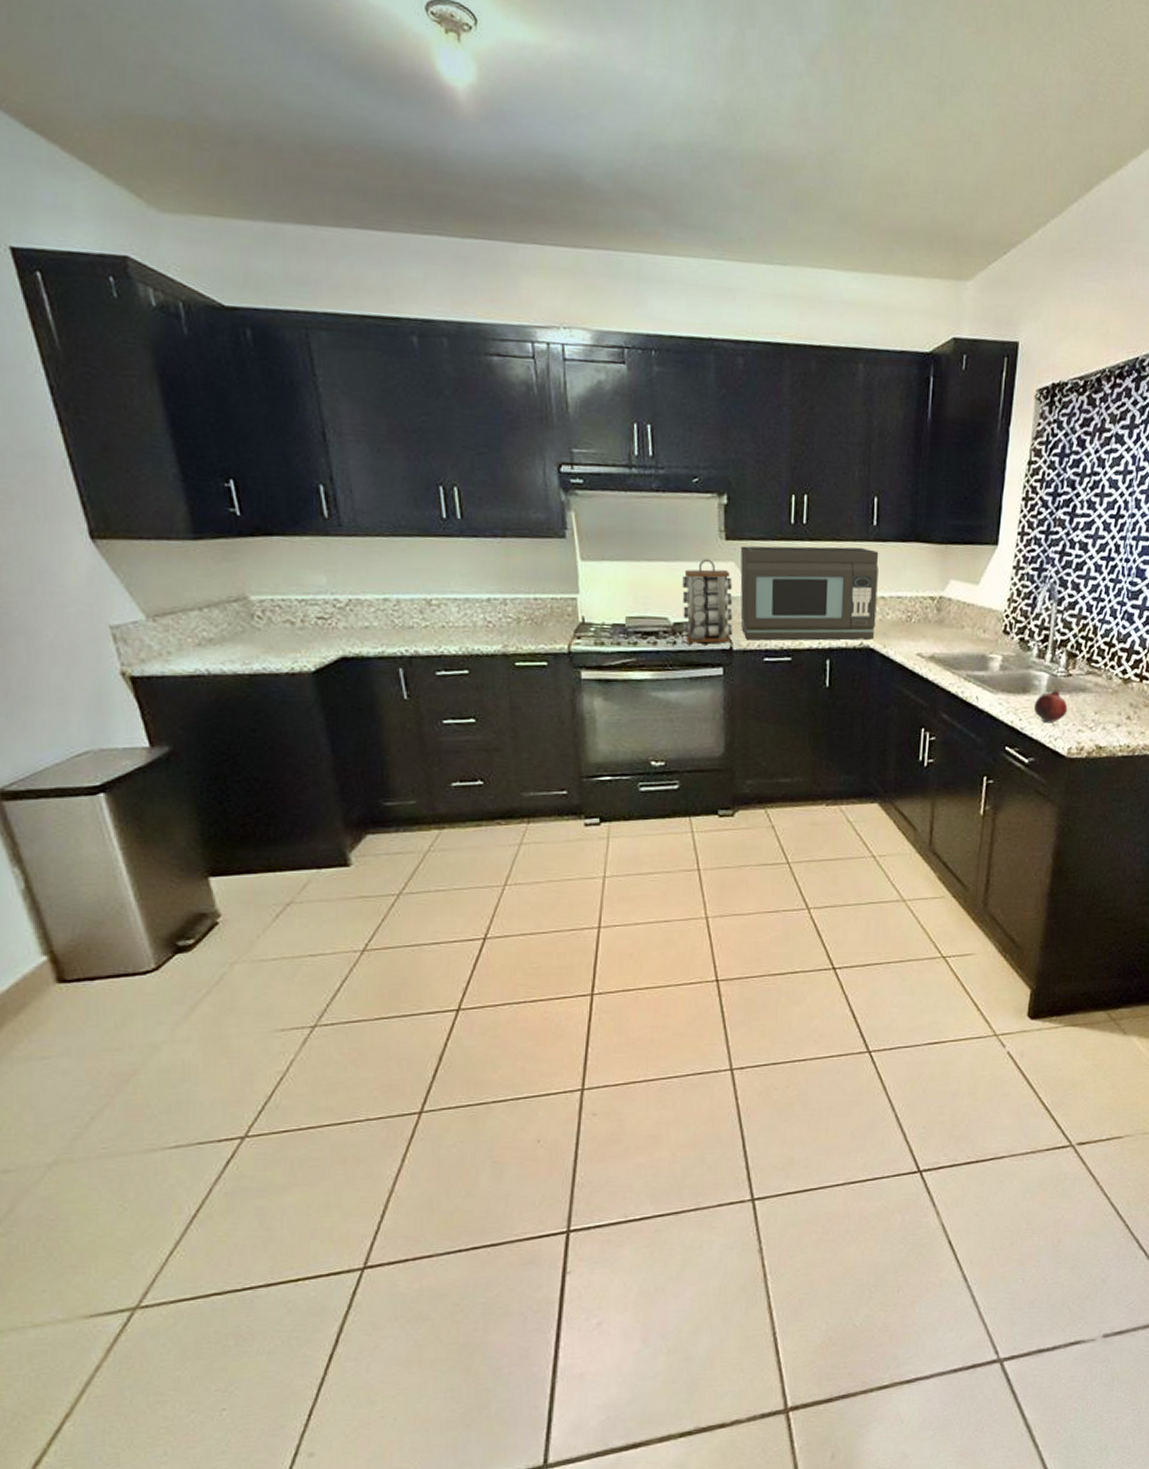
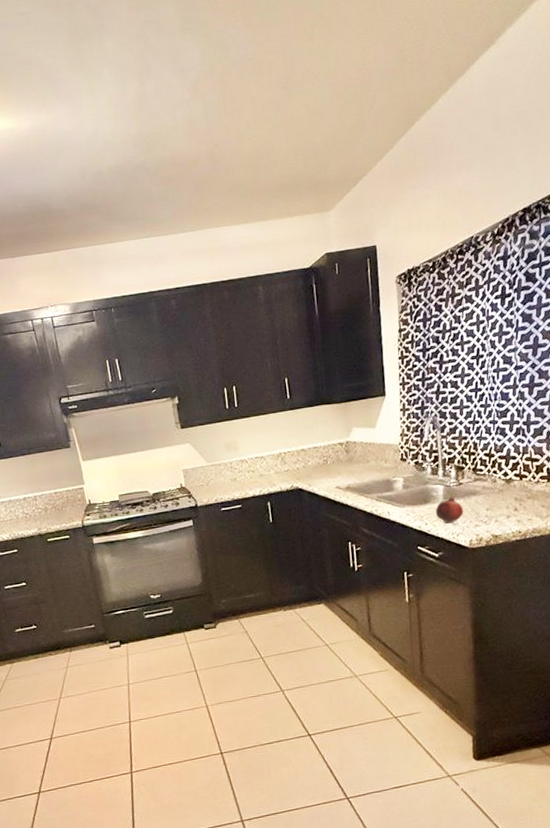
spice rack: present [682,558,733,644] -> none [154,444,195,506]
microwave: present [740,546,879,641] -> none [193,416,301,498]

